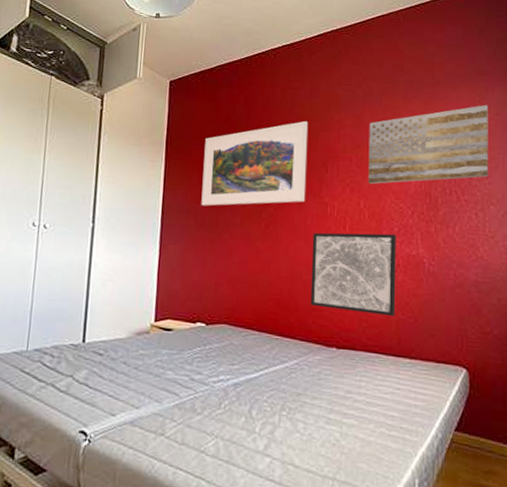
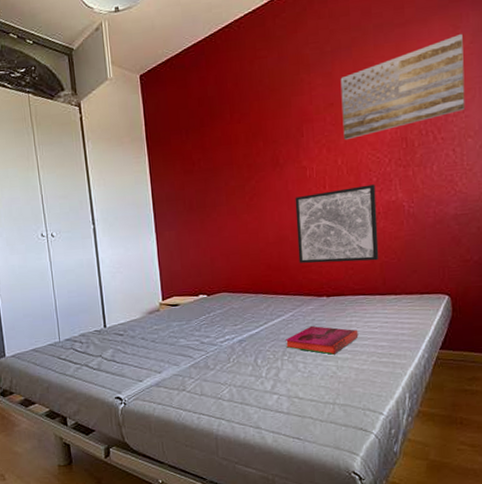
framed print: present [201,120,309,206] -> none [182,88,285,191]
hardback book: none [285,379,368,418] -> present [285,325,359,355]

